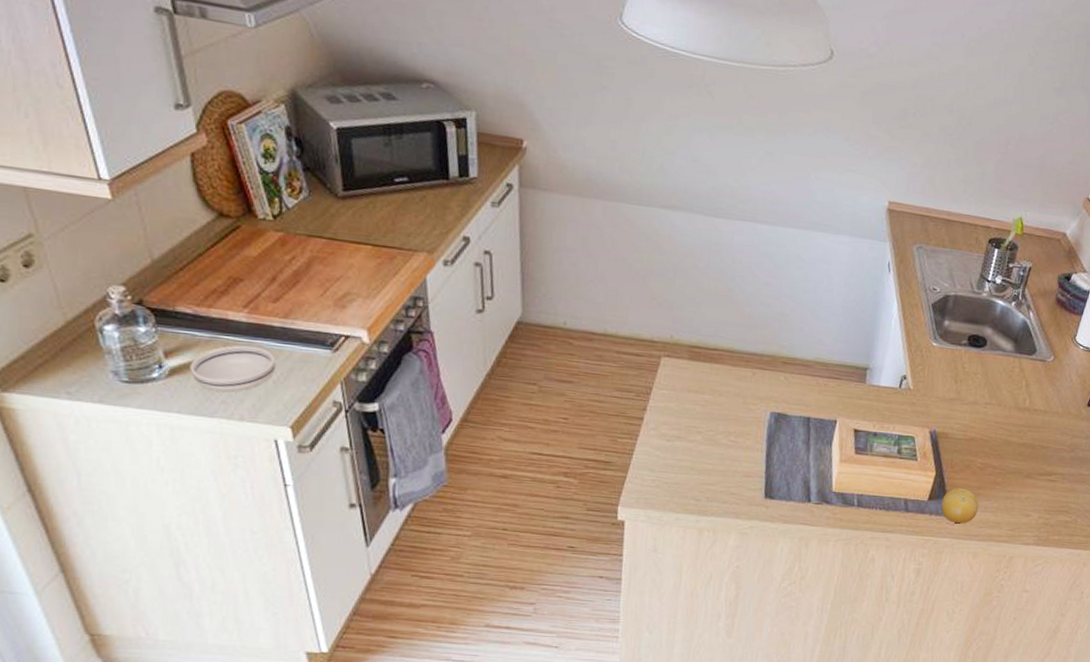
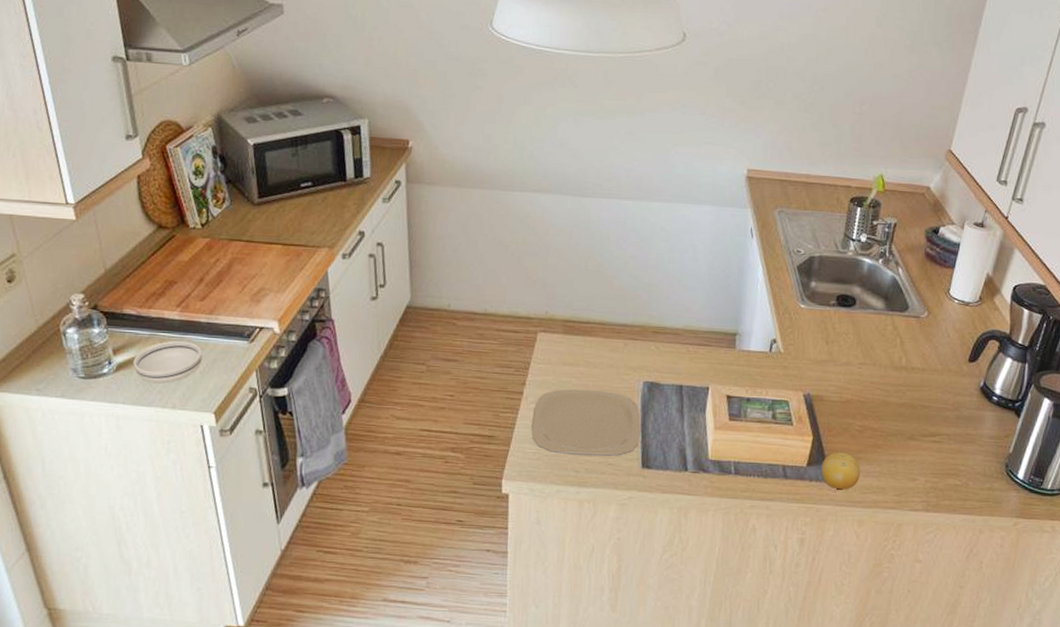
plate: none [651,416,766,486] -> present [531,389,641,457]

